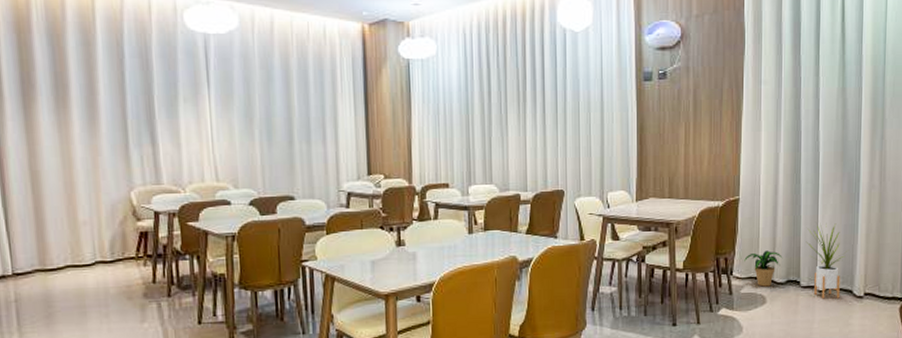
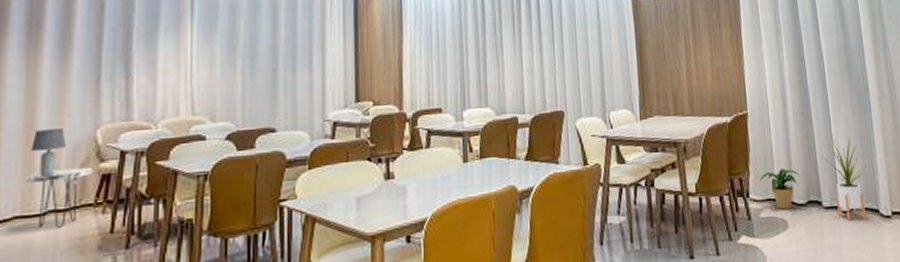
lamp: none [73,190,104,232] -> present [32,129,66,177]
side table: none [73,225,132,277] -> present [26,167,93,228]

